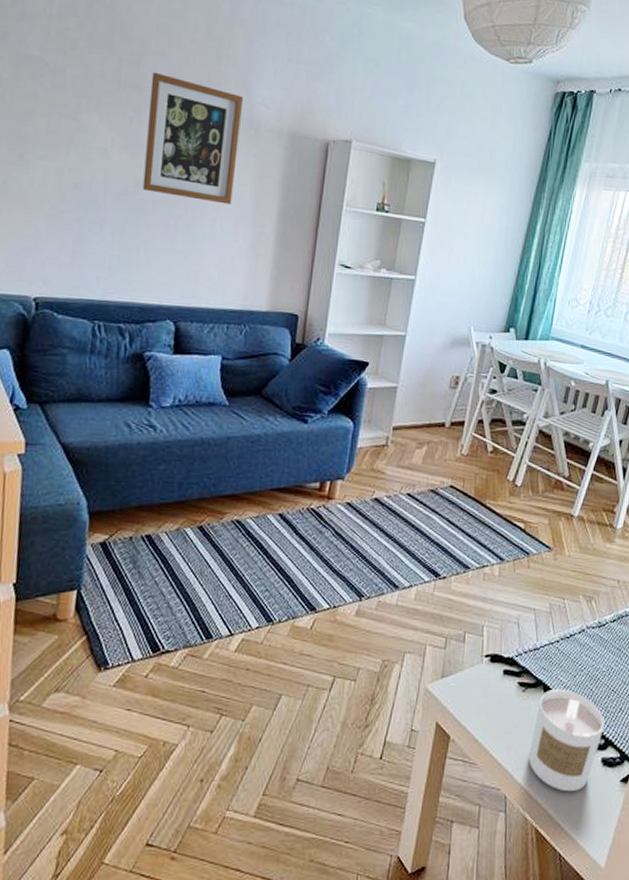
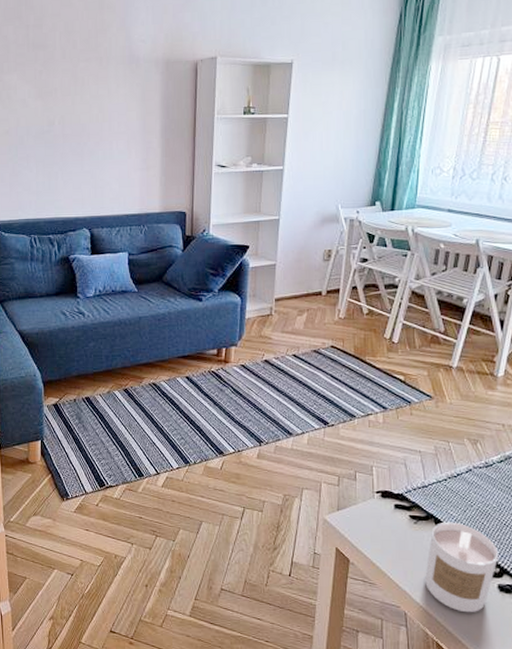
wall art: present [142,72,244,205] -> none [52,31,125,129]

